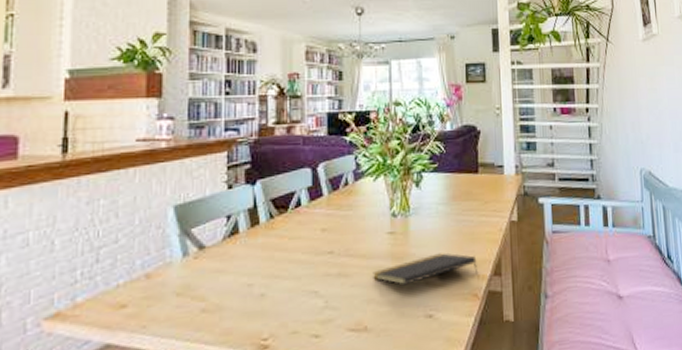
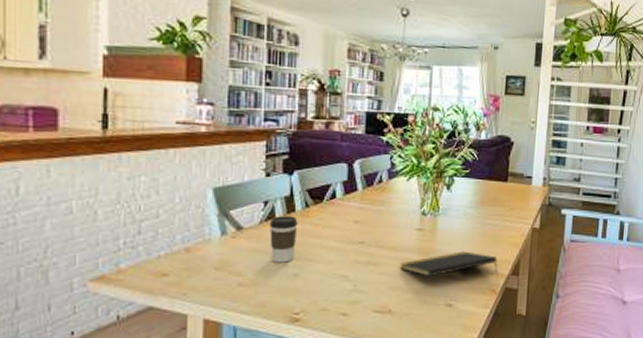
coffee cup: none [233,229,263,283] -> present [270,216,298,263]

